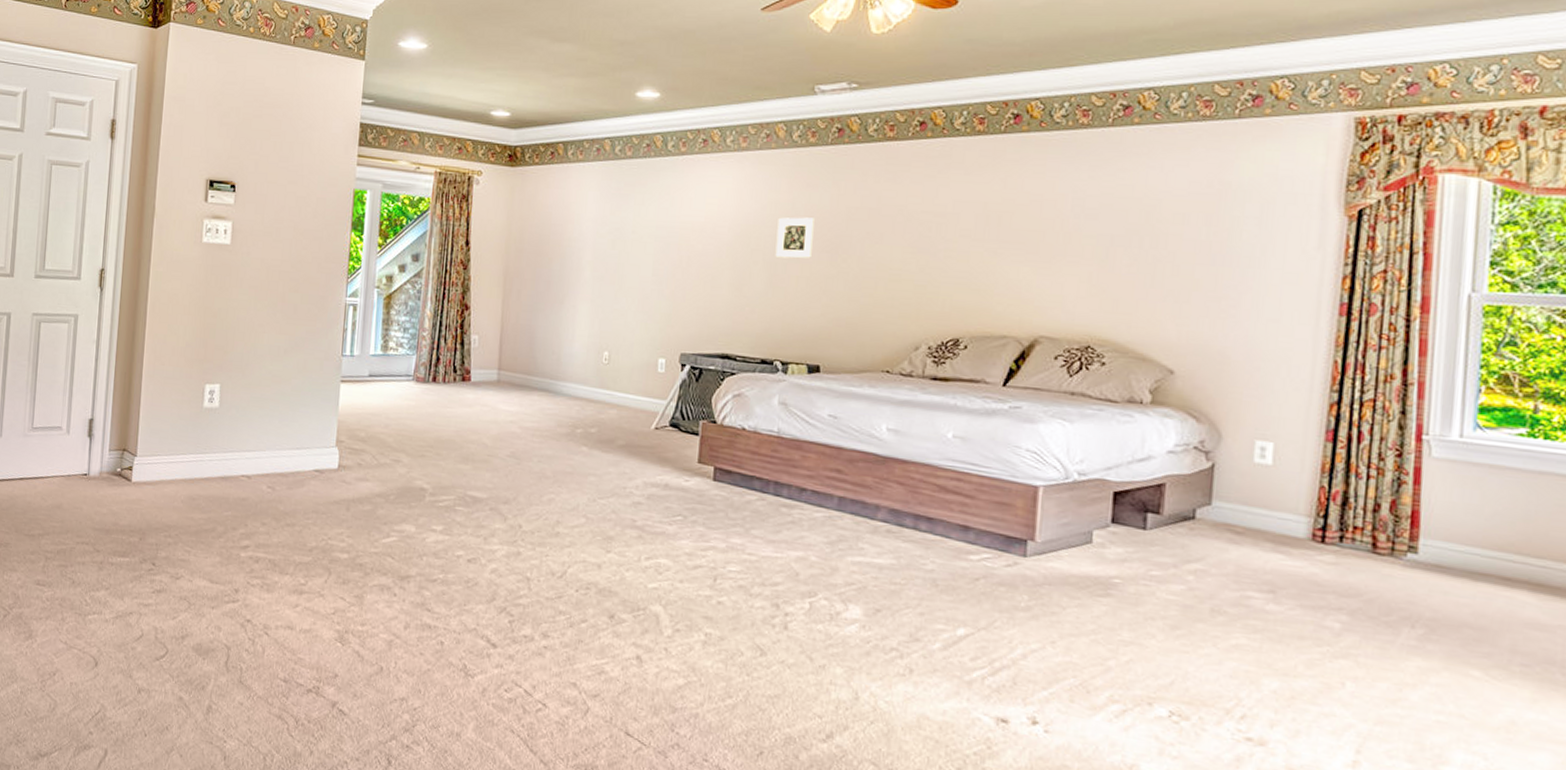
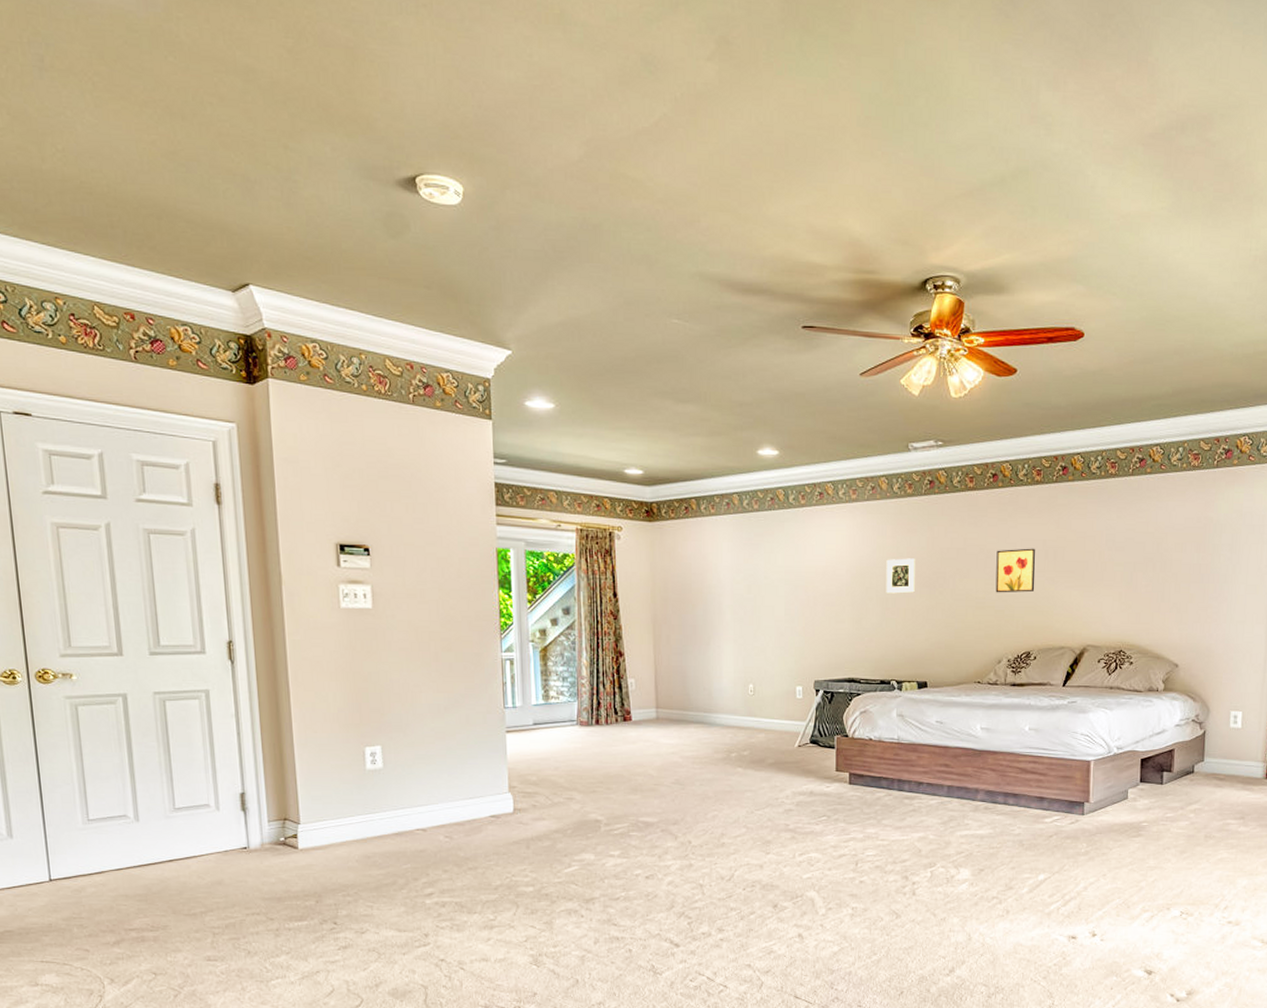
wall art: none [916,211,972,266] -> present [995,548,1036,593]

